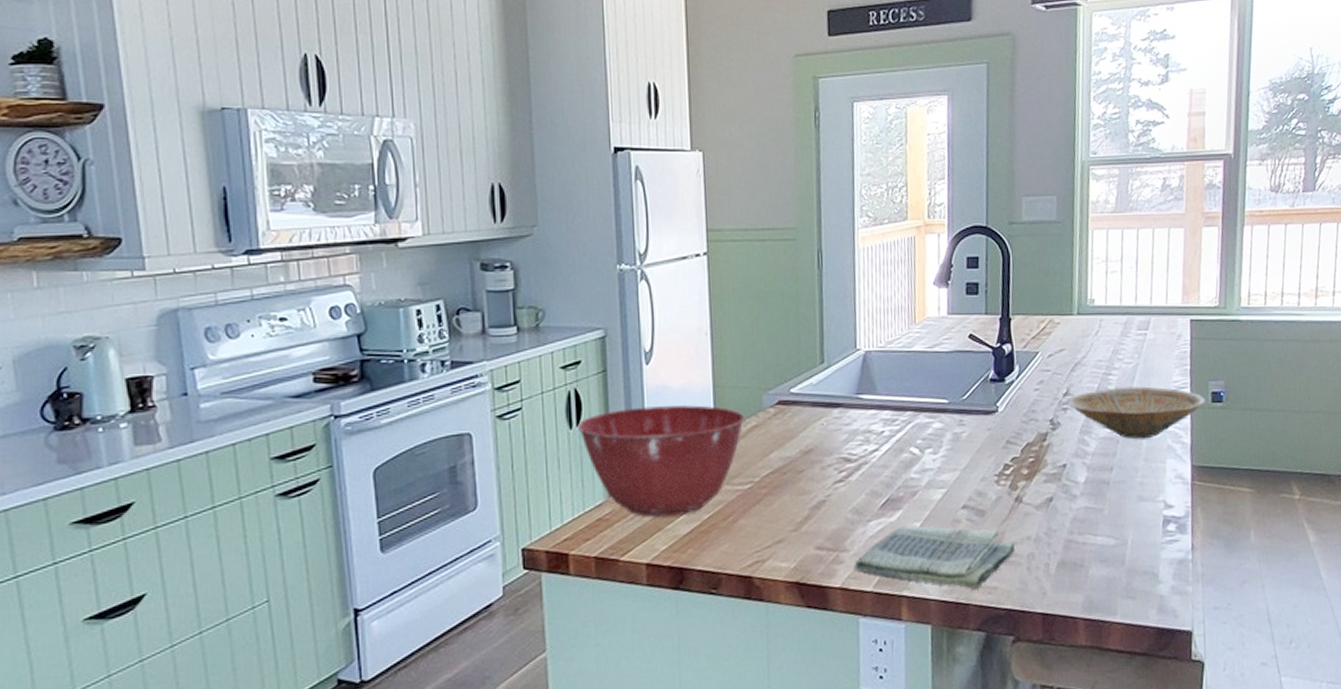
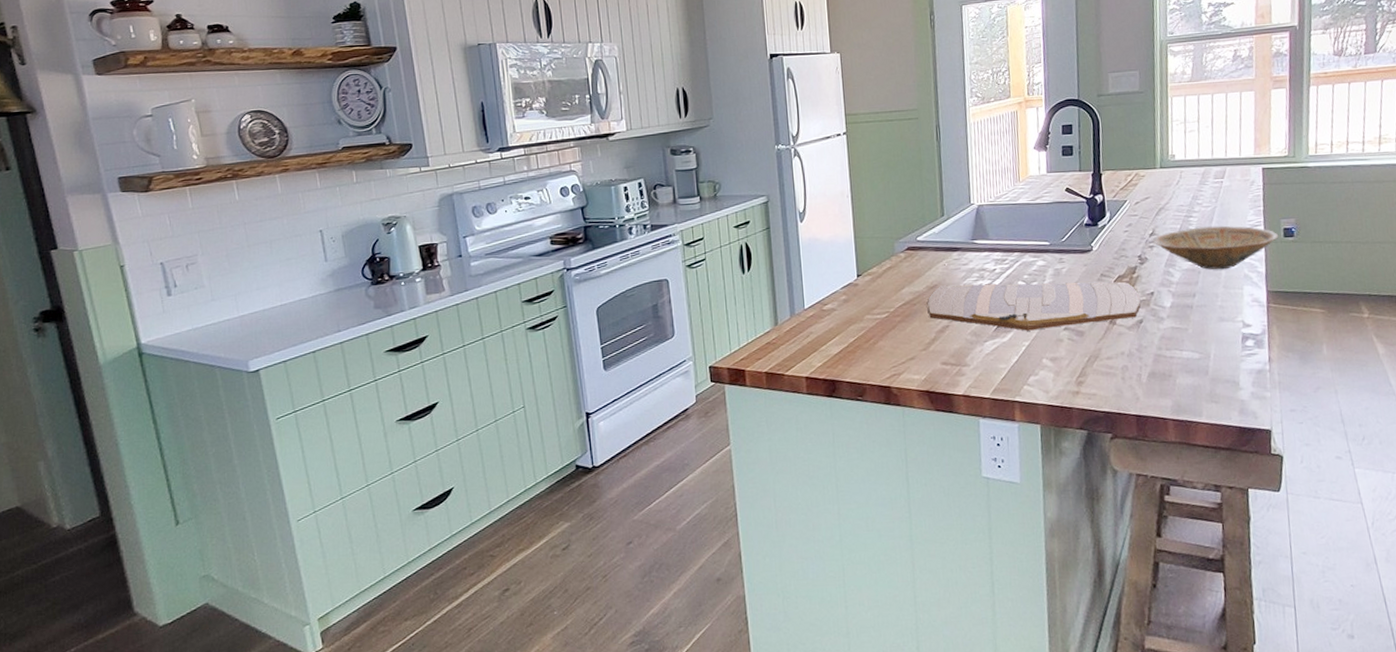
mixing bowl: present [578,405,746,517] -> none [749,252,881,341]
cutting board: none [800,449,1051,509] -> present [927,281,1141,331]
dish towel: present [854,525,1015,589] -> none [974,344,1111,396]

